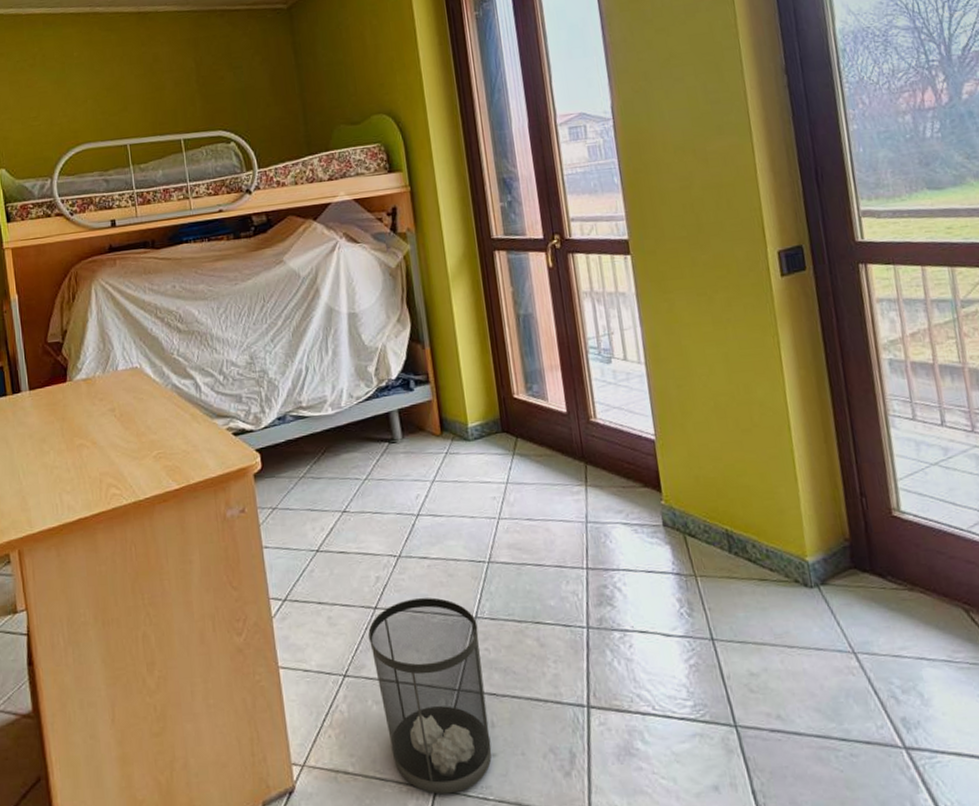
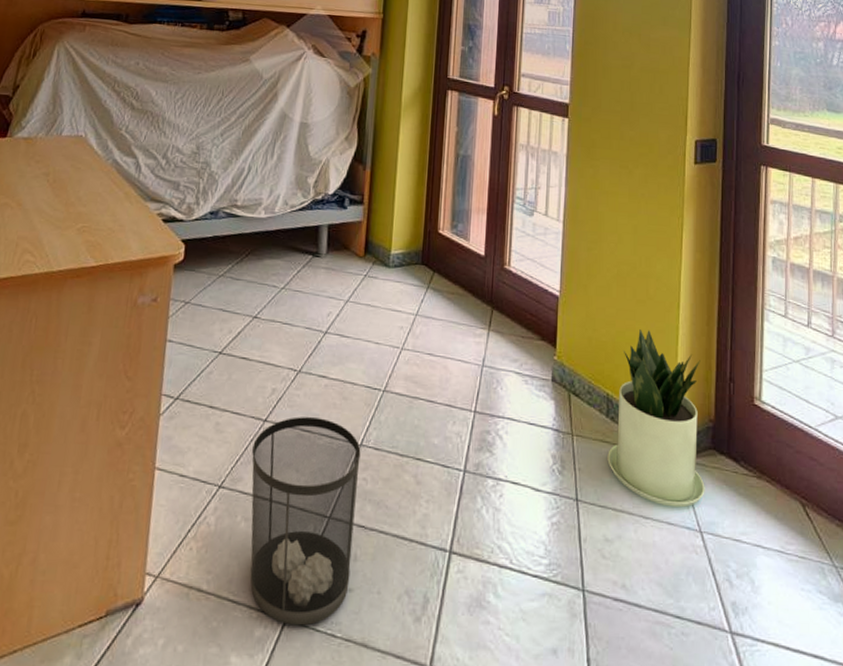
planter: none [735,458,852,633] -> present [607,329,705,508]

